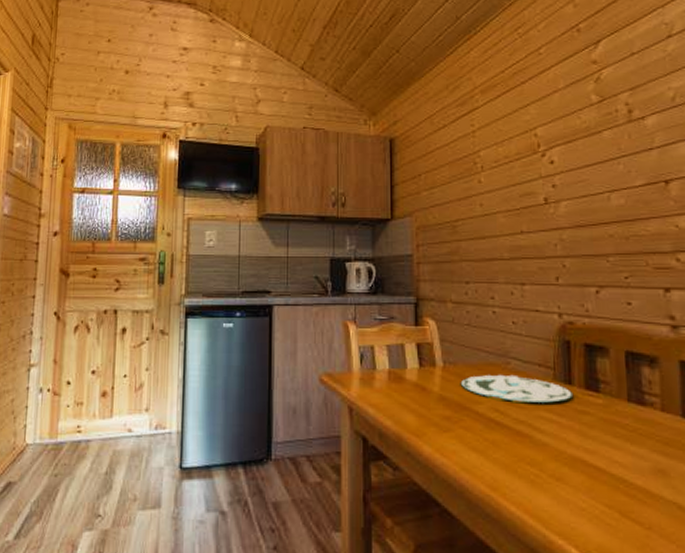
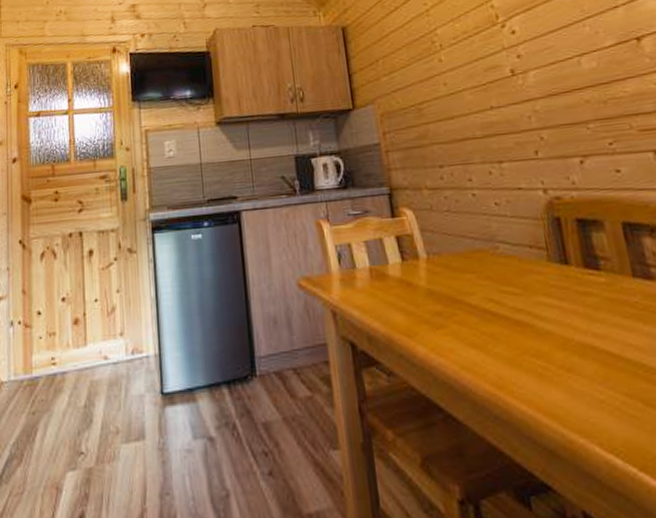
plate: present [460,374,574,403] -> none [447,259,573,289]

